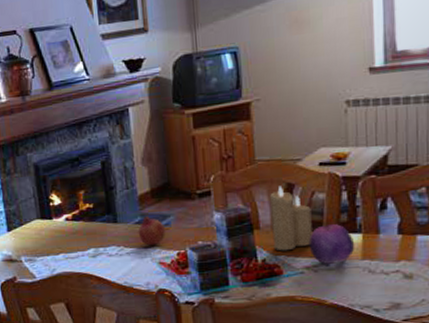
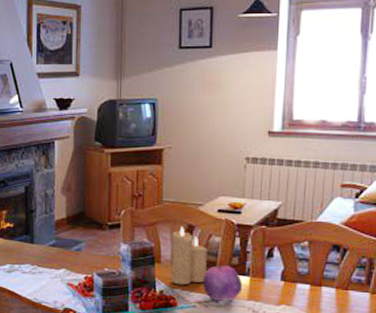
fruit: present [138,216,166,246] -> none [51,241,77,268]

